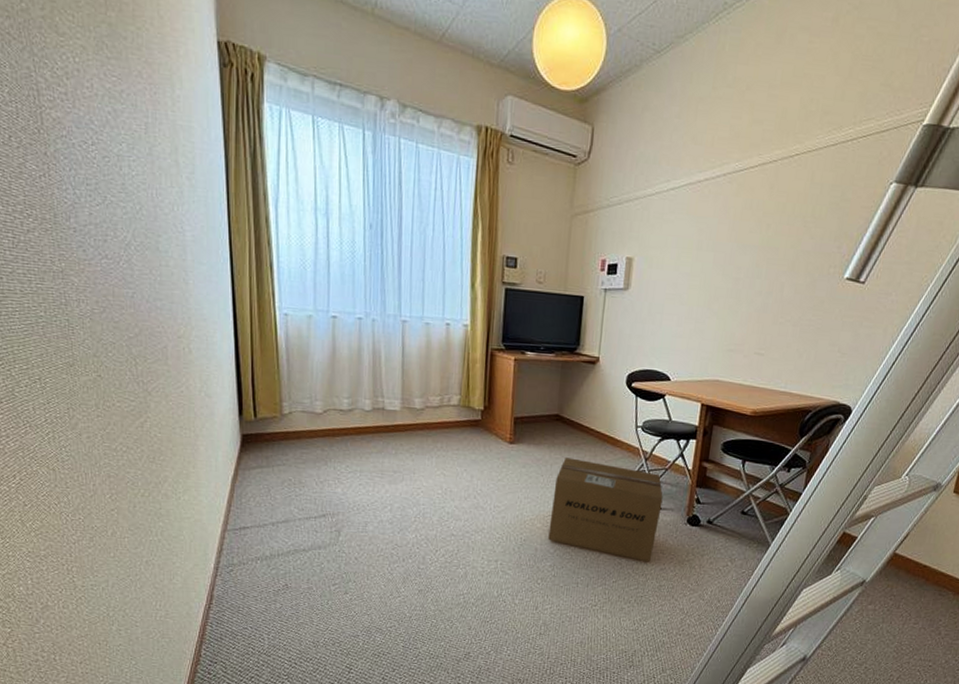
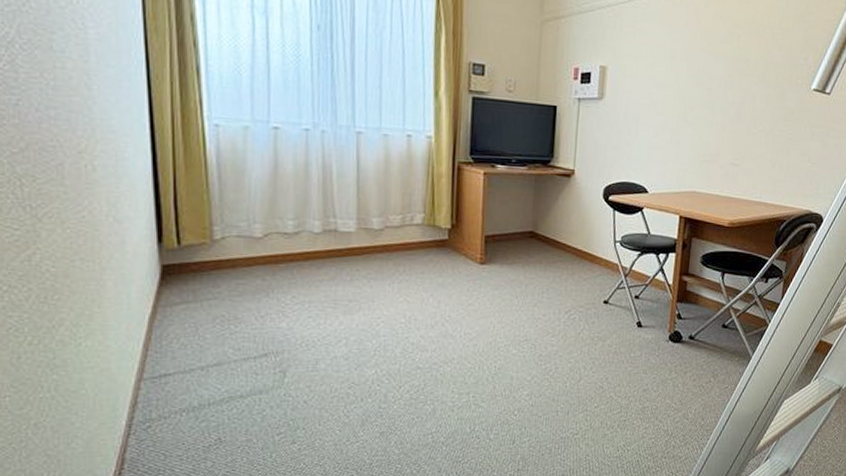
box: present [548,457,663,563] -> none [524,277,644,384]

